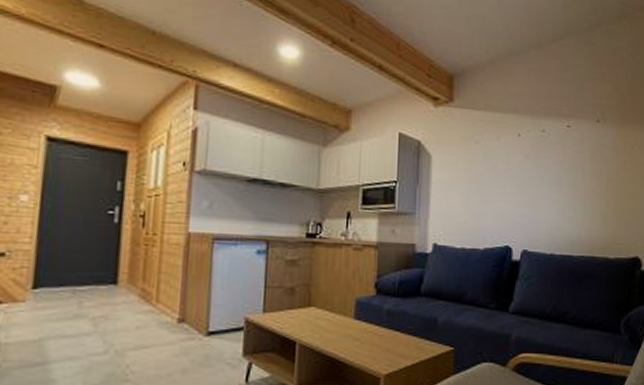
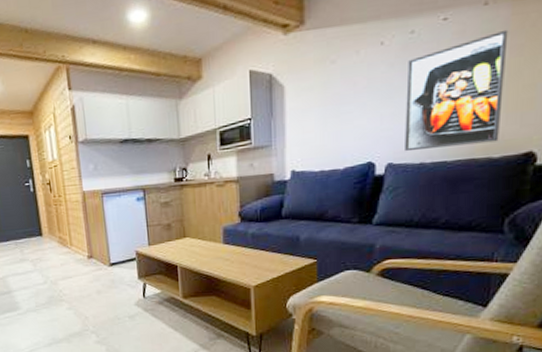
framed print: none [538,146,615,244] -> present [405,29,509,152]

